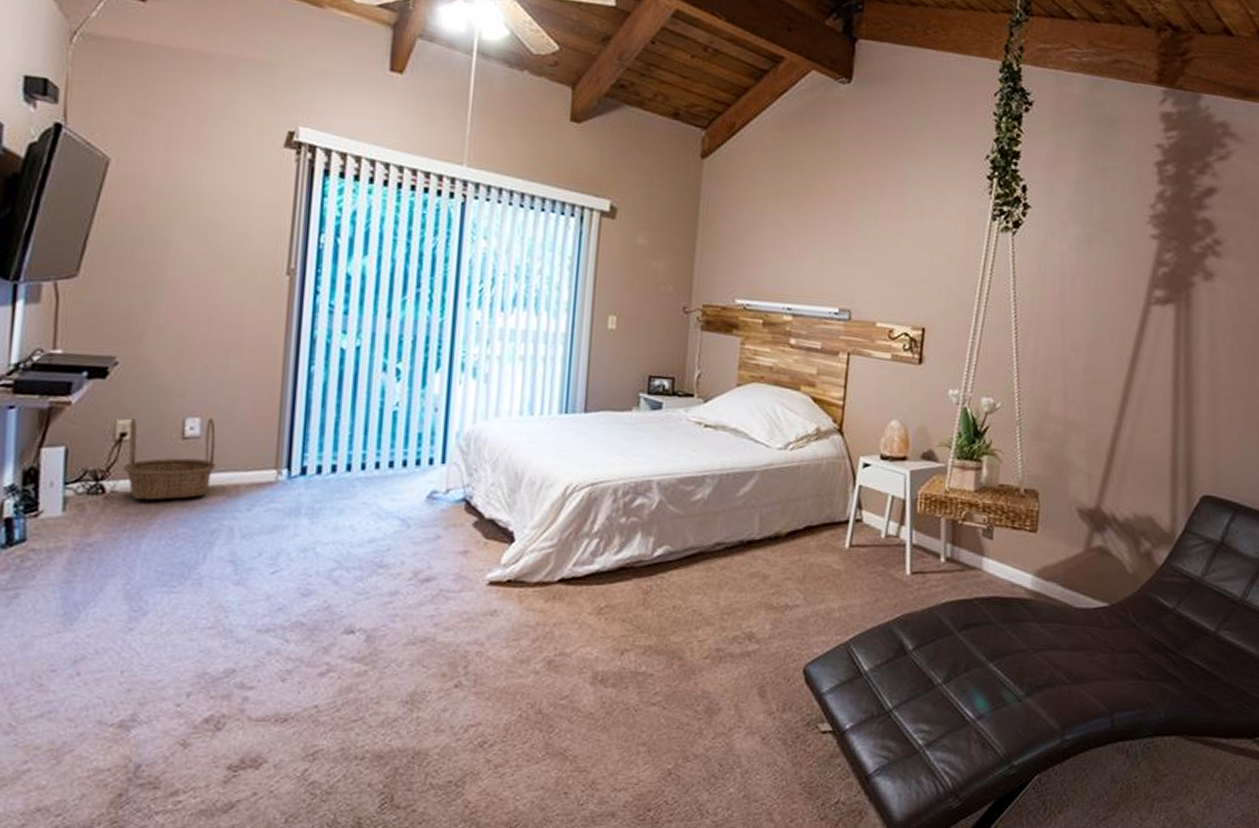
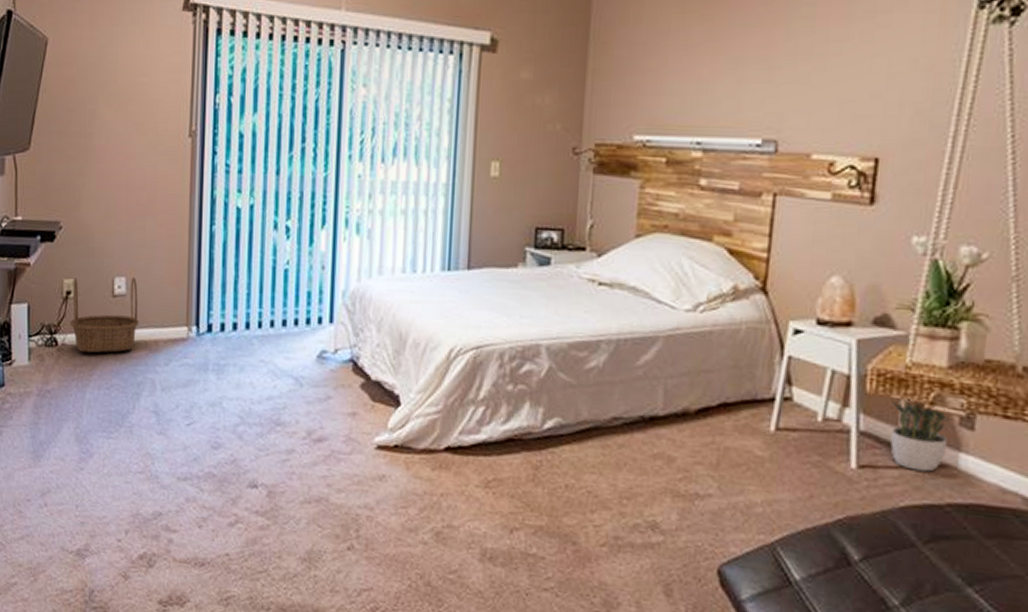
potted plant: none [934,517,979,574] -> present [890,398,954,472]

